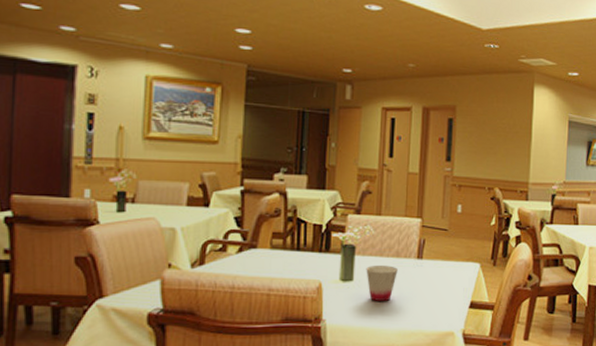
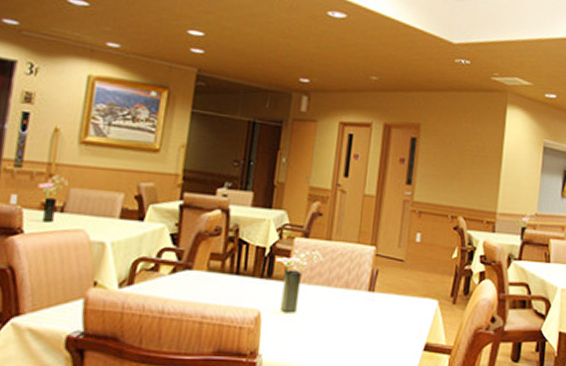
cup: present [366,266,398,301] -> none [310,296,346,337]

